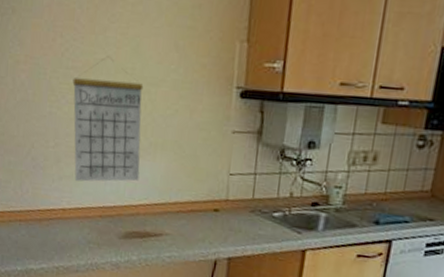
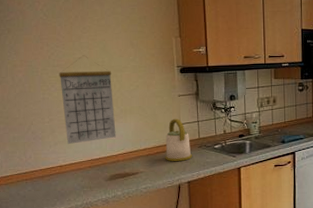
kettle: none [201,165,240,228] -> present [165,119,193,161]

